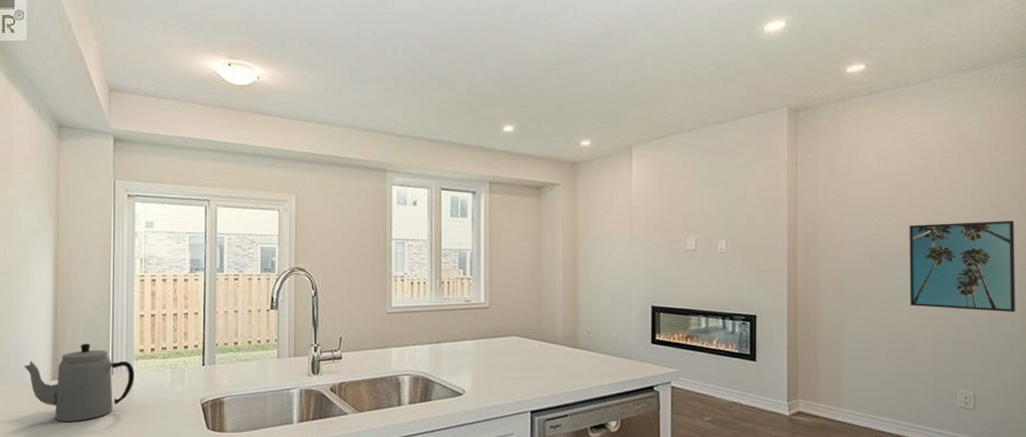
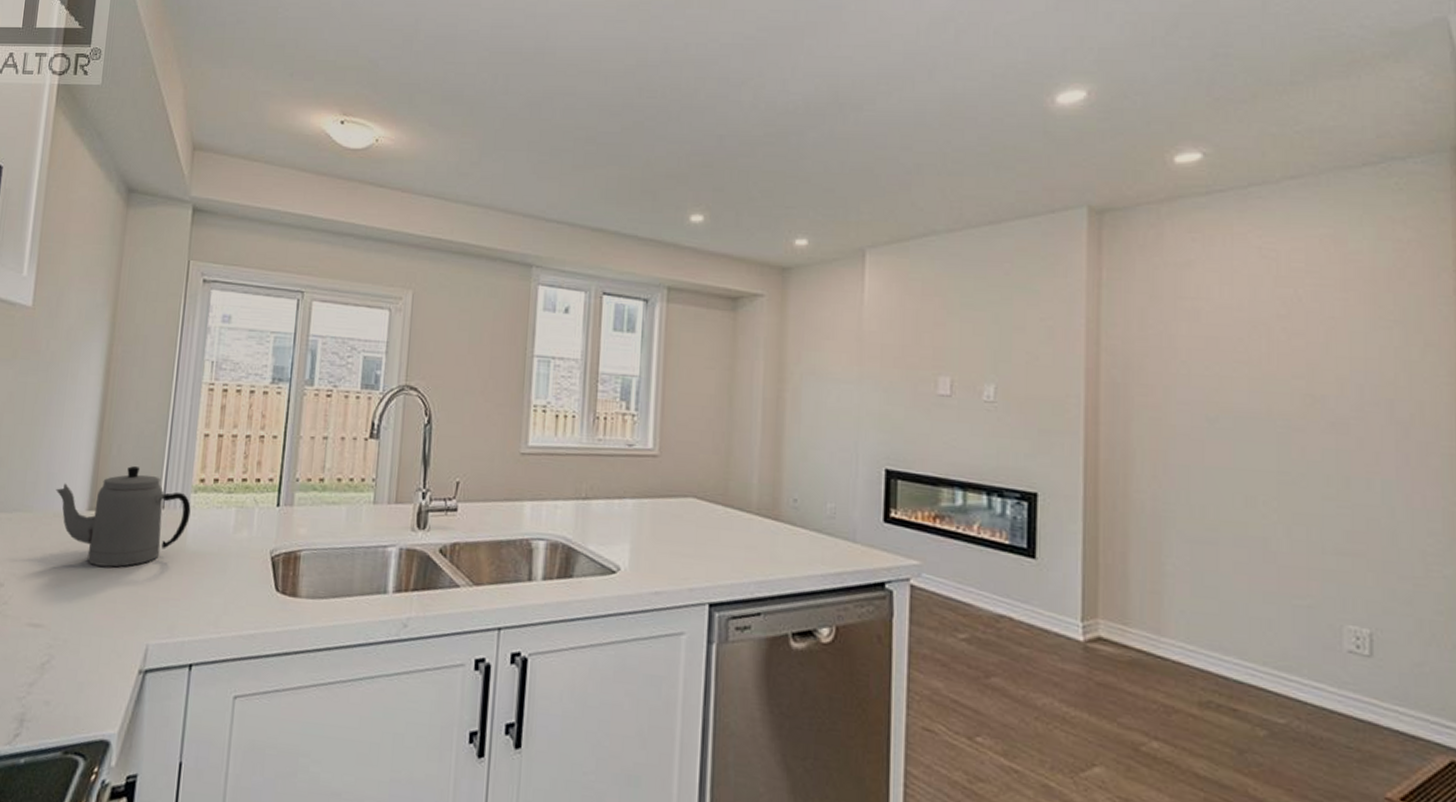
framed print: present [909,221,1016,312] -> none [1267,379,1436,516]

